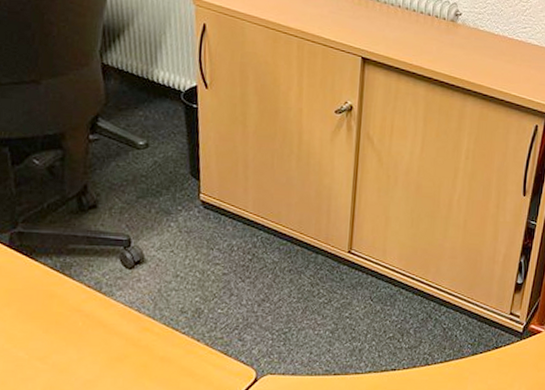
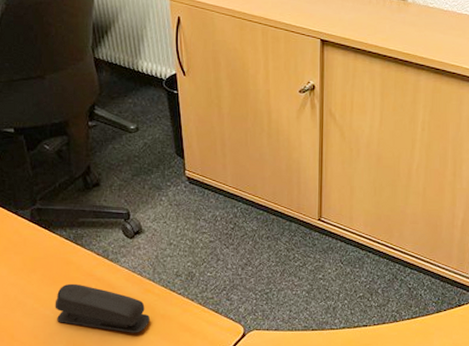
stapler: none [30,320,146,378] -> present [55,283,150,333]

